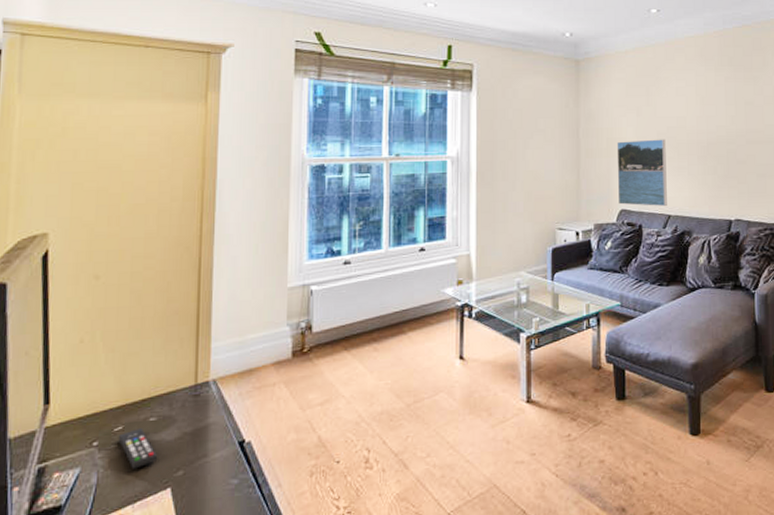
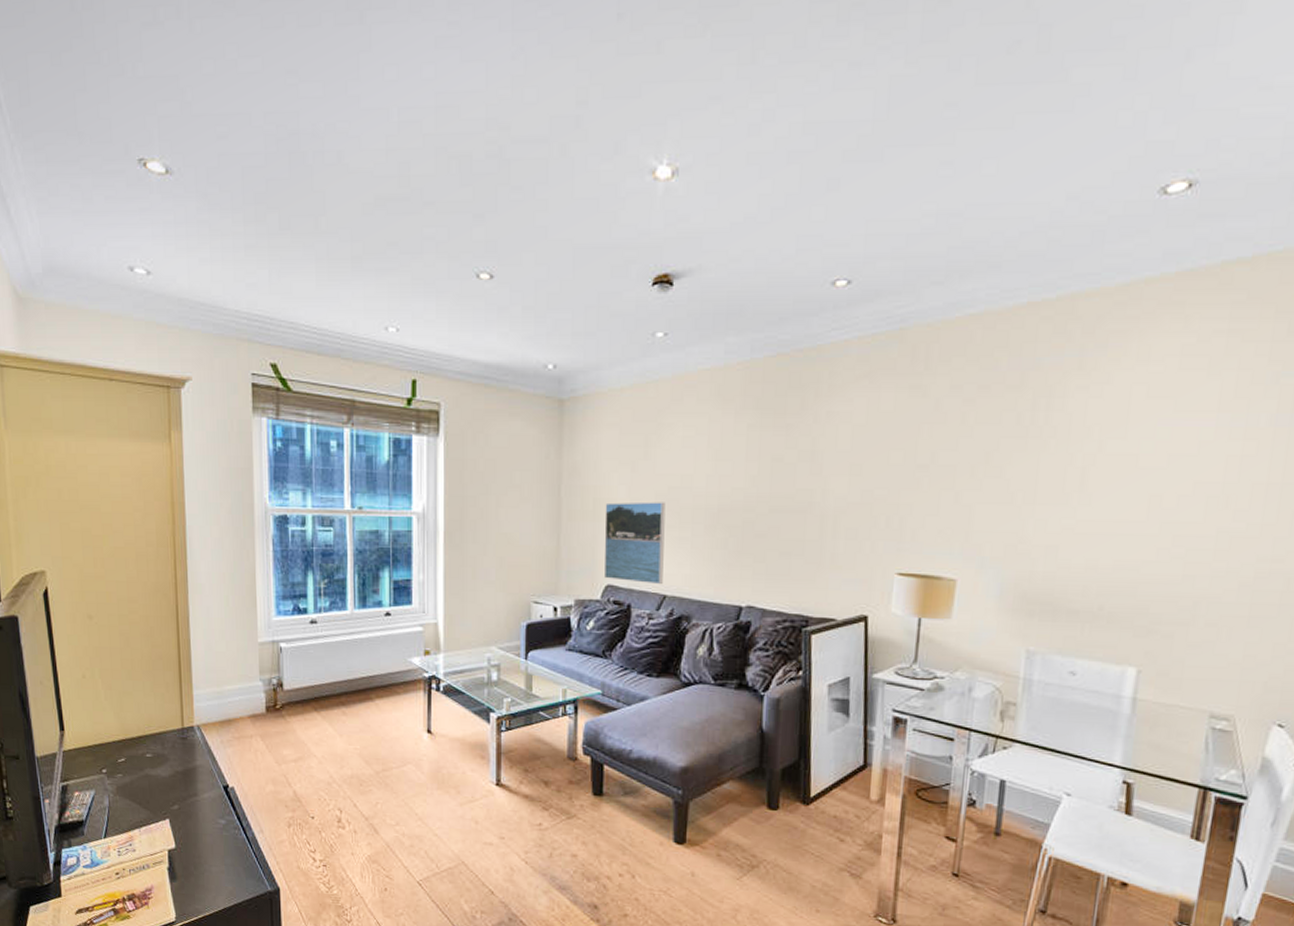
remote control: present [118,428,158,469] -> none [122,762,156,798]

